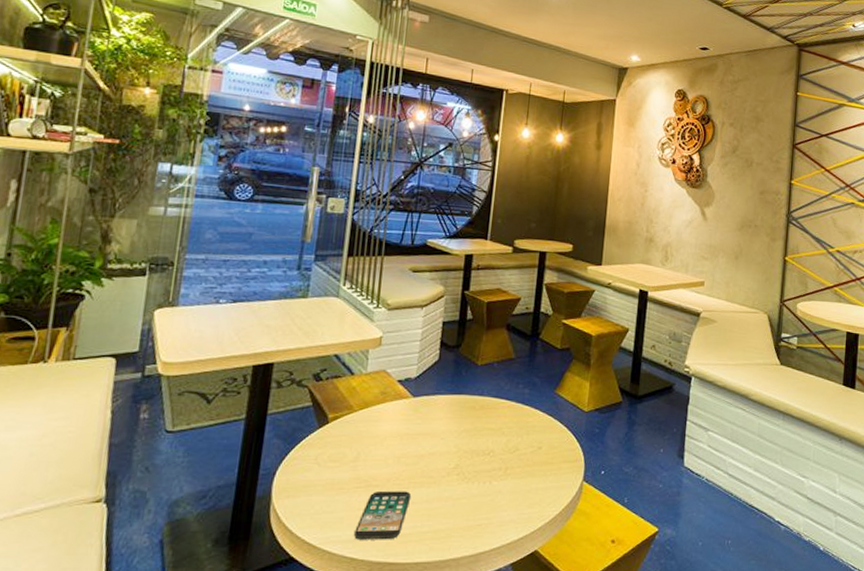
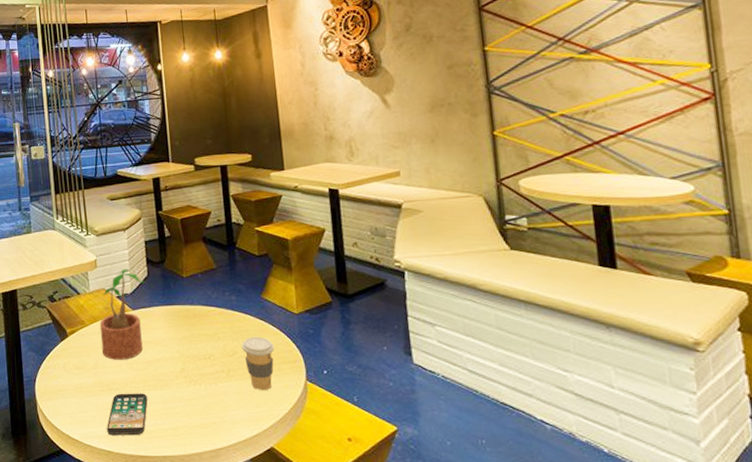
potted plant: none [367,350,434,453] -> present [99,269,145,360]
coffee cup: none [525,433,559,490] -> present [242,336,275,390]

